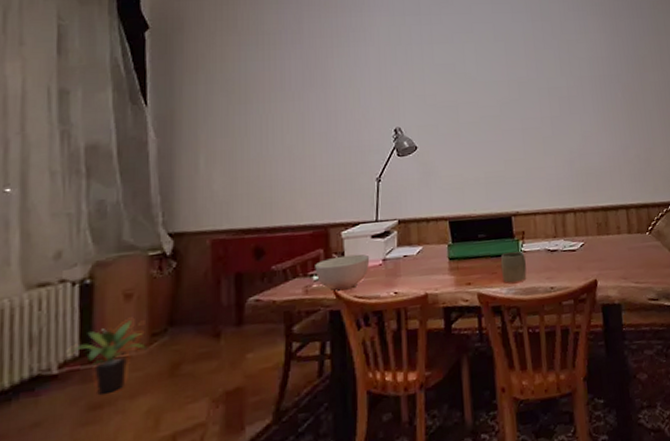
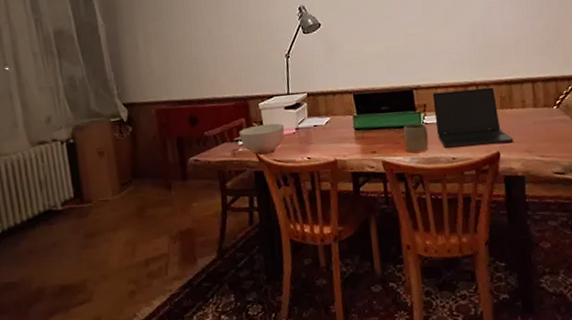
potted plant: present [66,320,148,395] -> none [65,172,120,227]
laptop: none [531,213,610,277] -> present [432,87,514,148]

